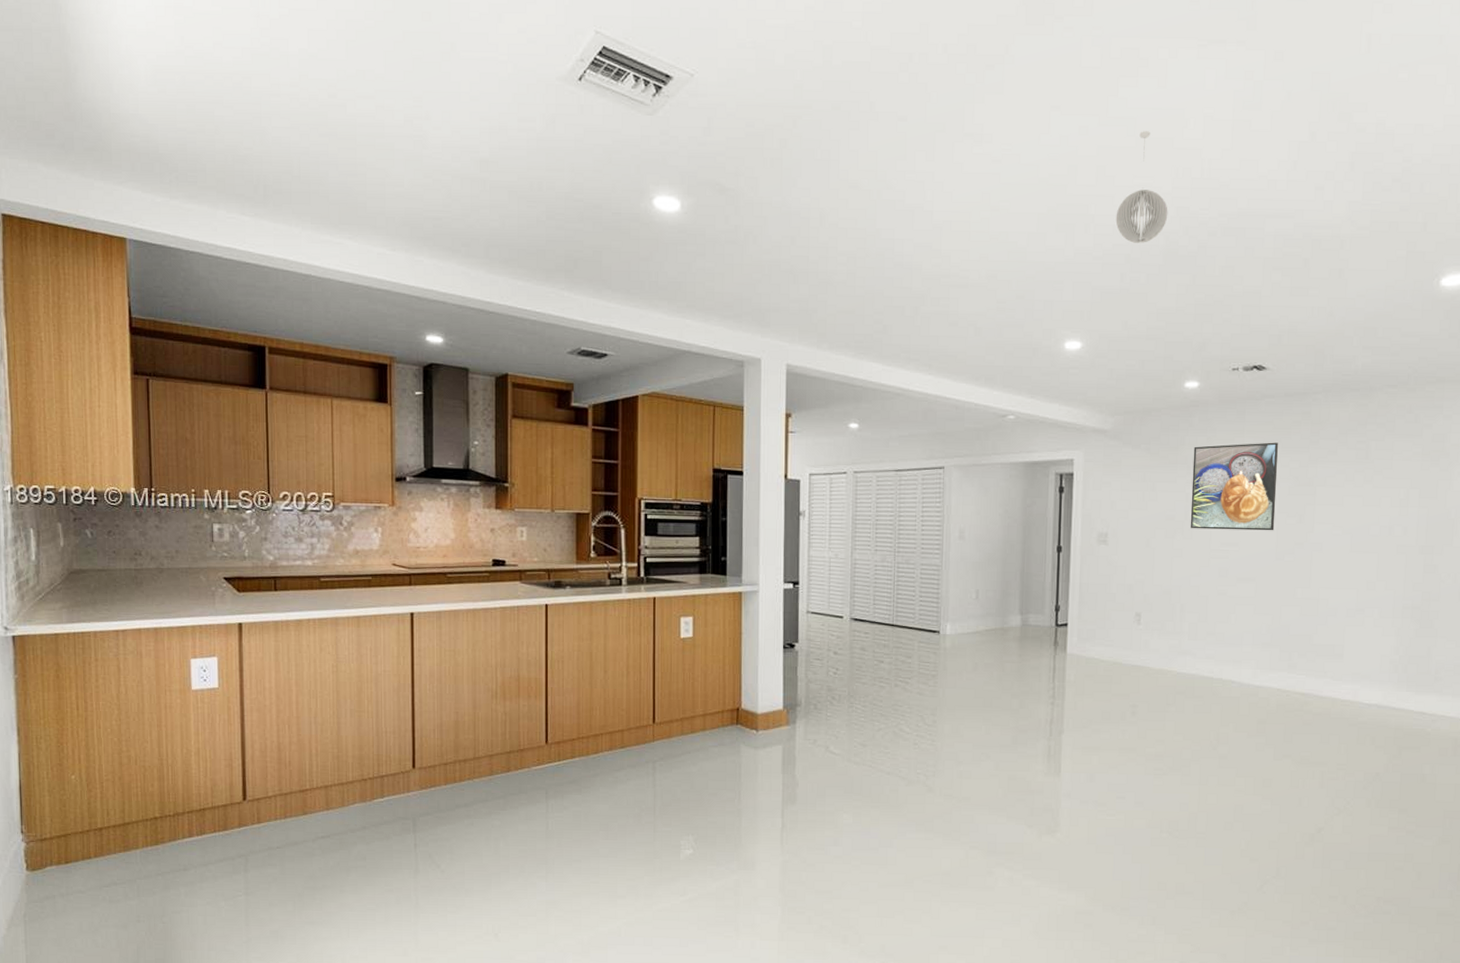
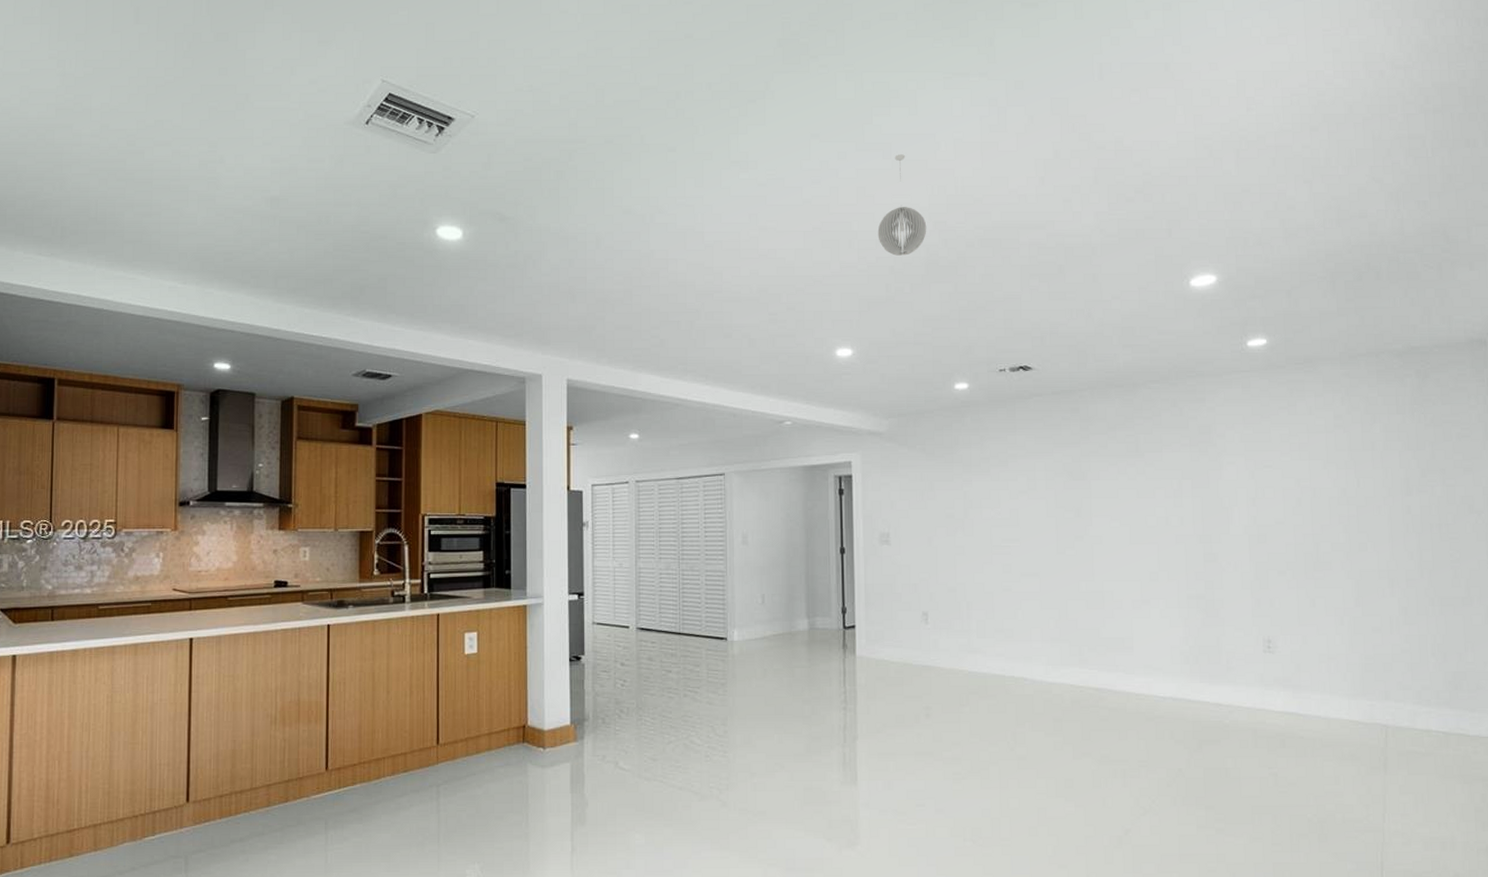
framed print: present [1190,442,1278,531] -> none [968,439,1053,526]

